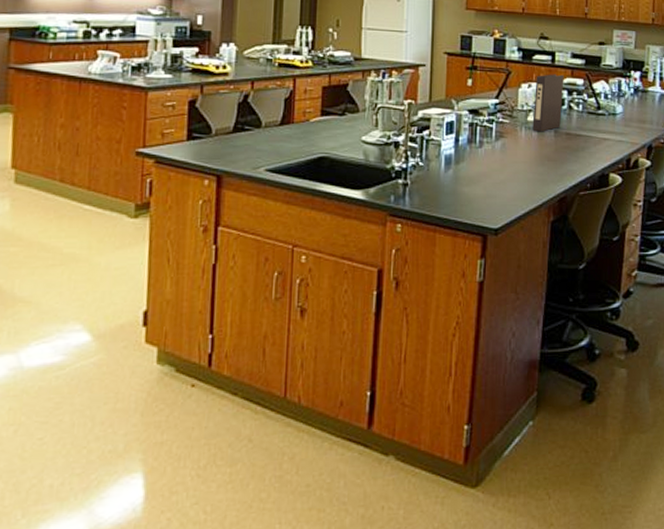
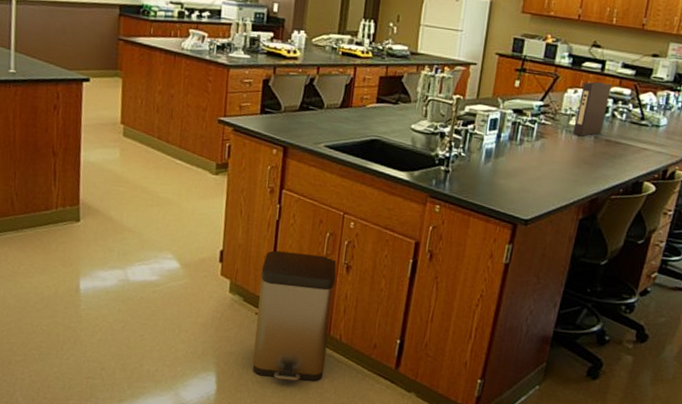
pedal bin: none [190,300,289,467] -> present [252,250,337,382]

